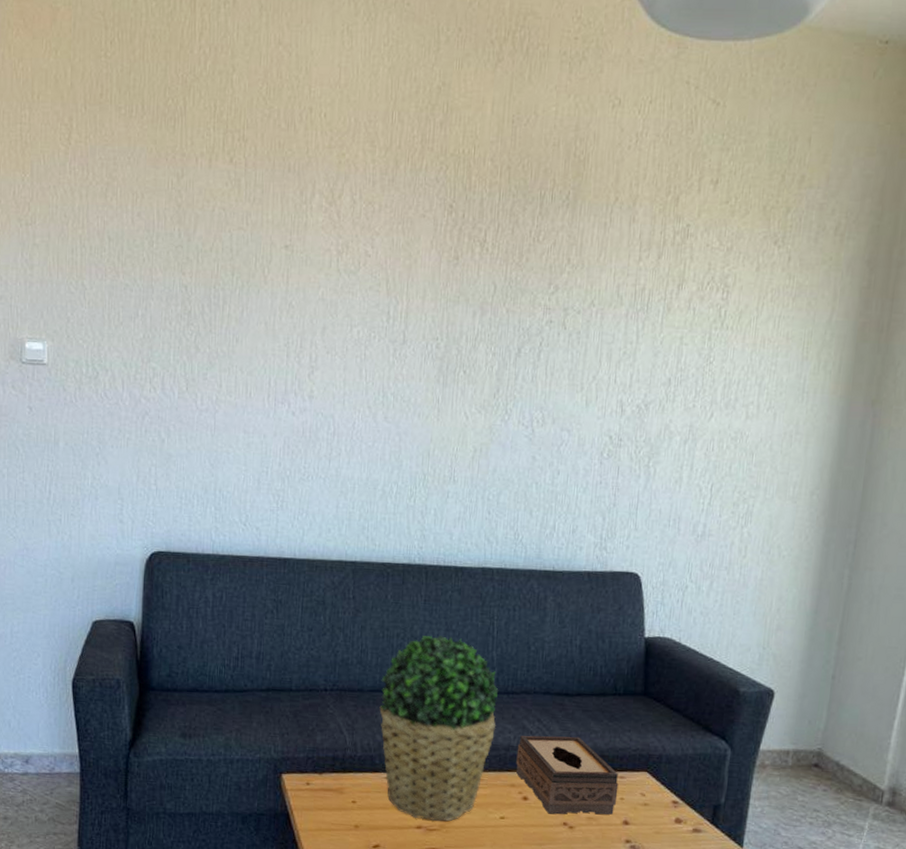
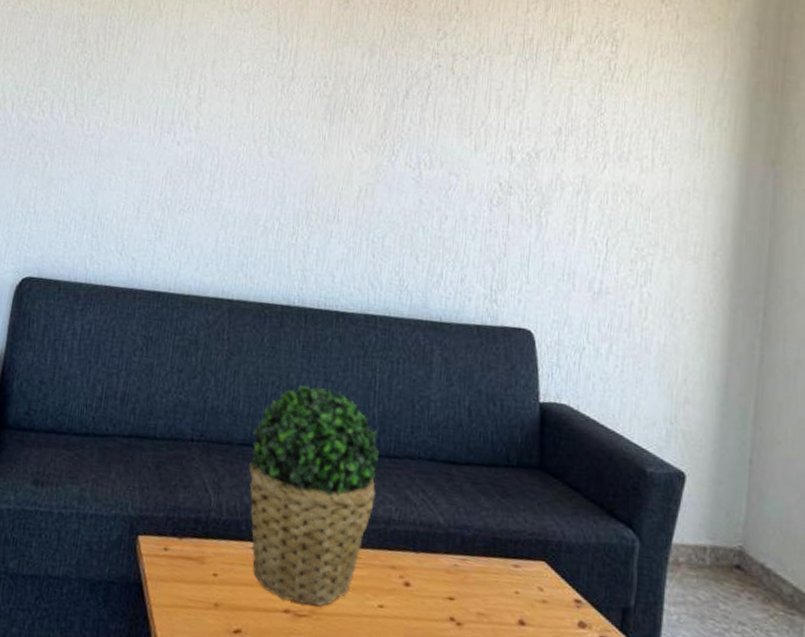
tissue box: present [516,735,619,815] -> none [397,508,513,612]

